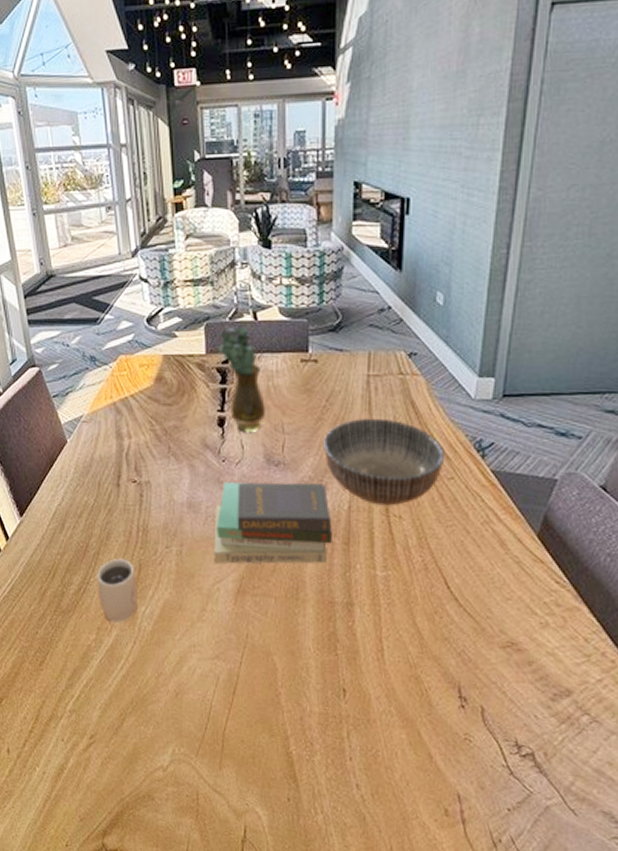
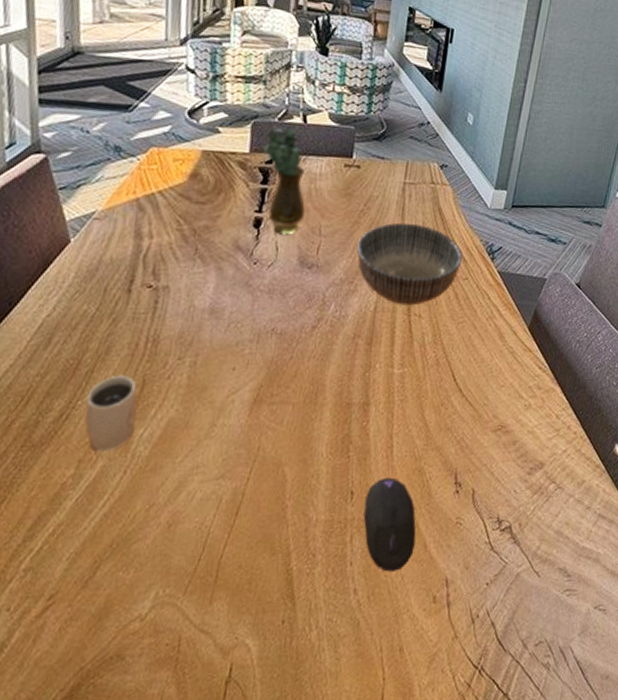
books: present [214,481,332,564] -> none [232,285,357,372]
computer mouse: none [358,680,419,776] -> present [363,477,416,572]

